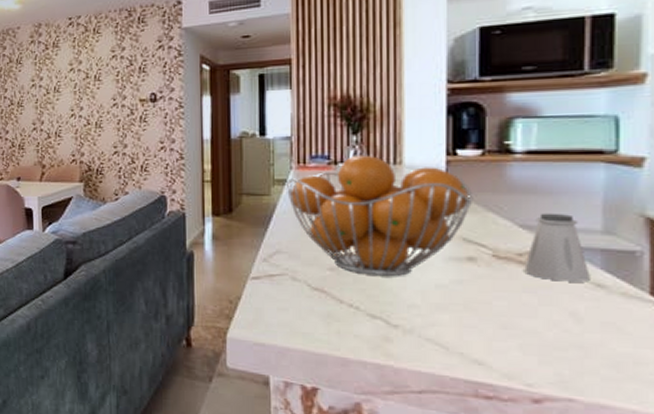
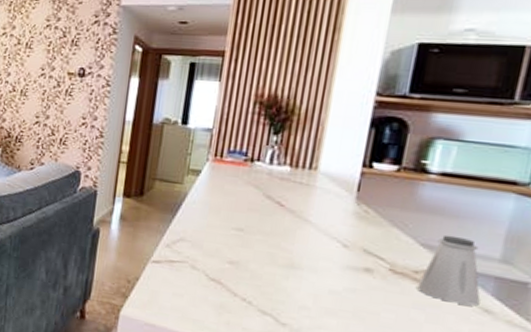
fruit basket: present [285,155,474,276] -> none [199,155,382,278]

